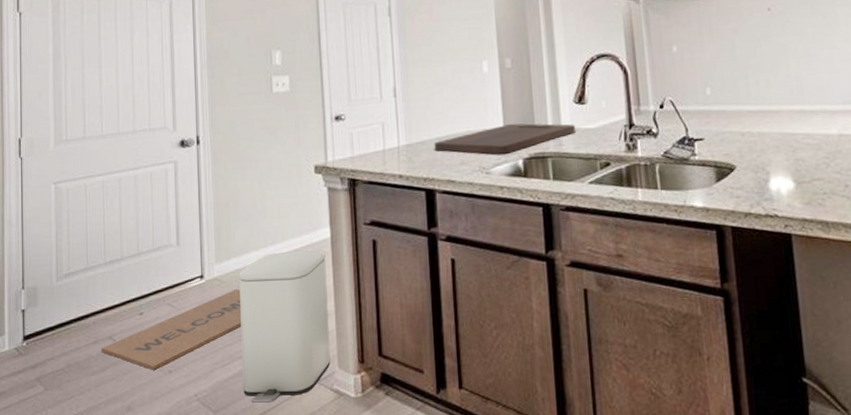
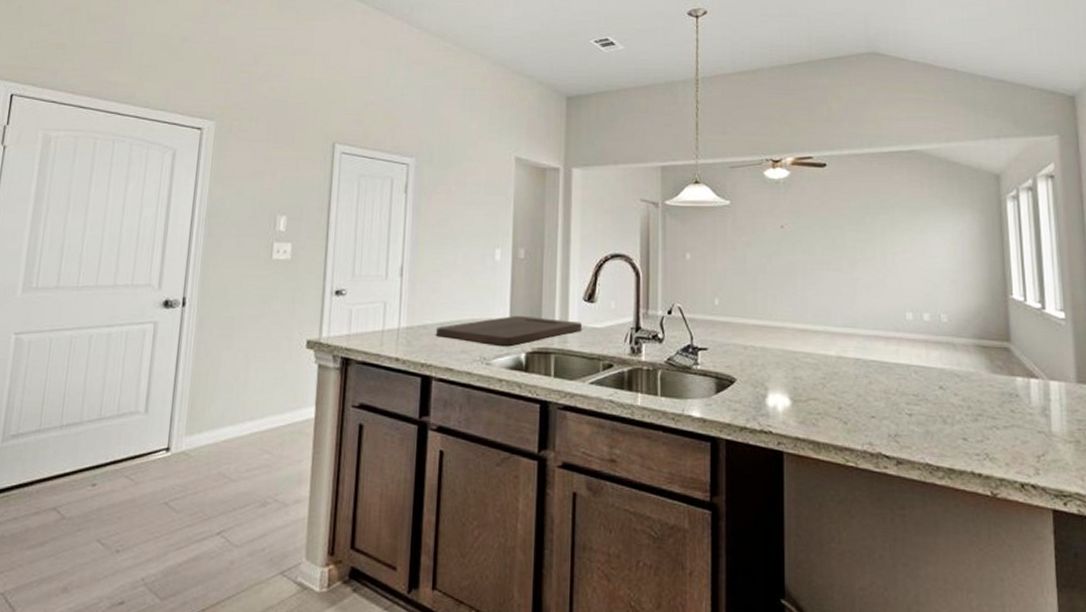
doormat: present [101,288,242,370] -> none [42,465,209,548]
pedal bin: present [239,250,331,403] -> none [196,429,307,592]

